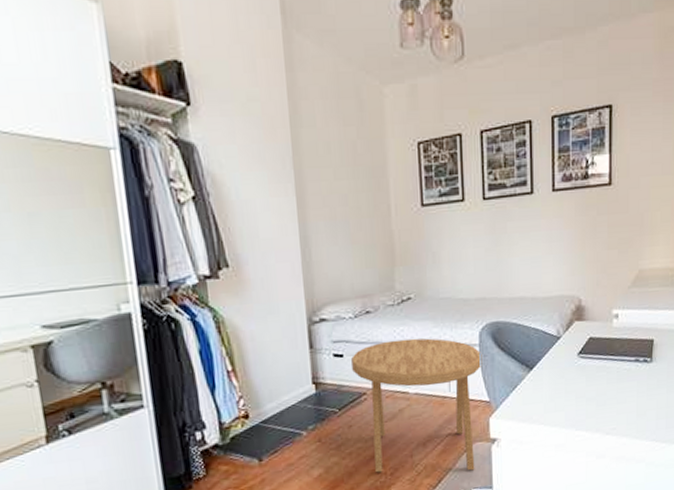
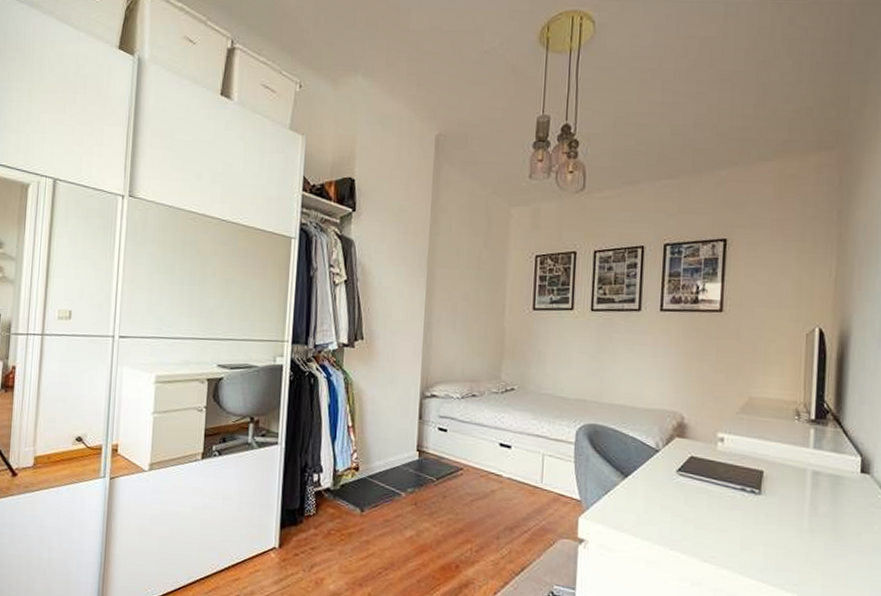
side table: present [351,338,483,473] -> none [453,424,577,567]

